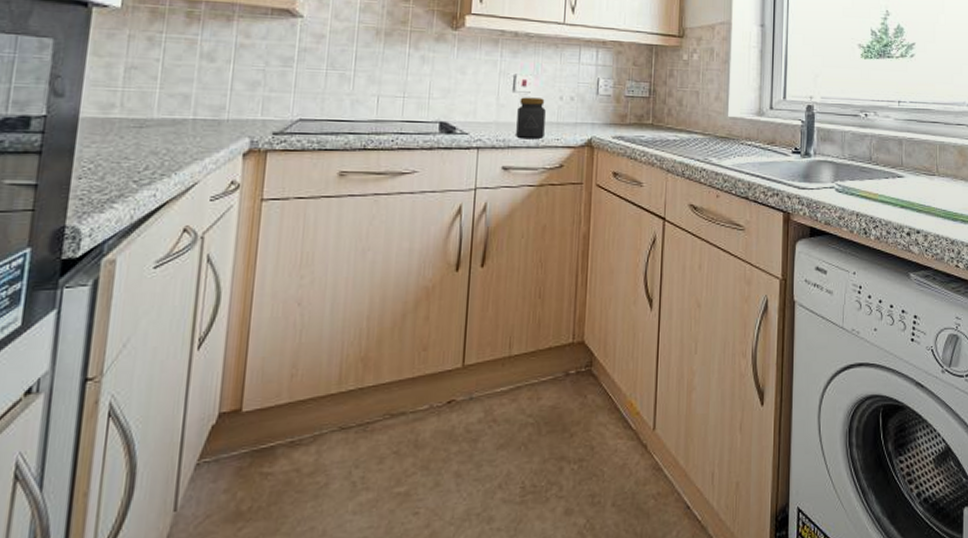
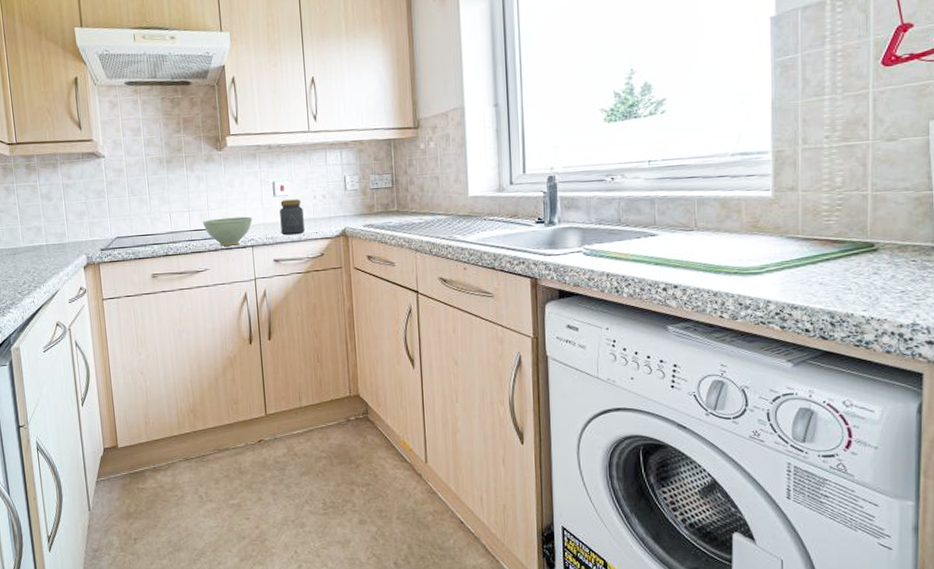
bowl: none [419,110,483,145] -> present [202,216,252,246]

